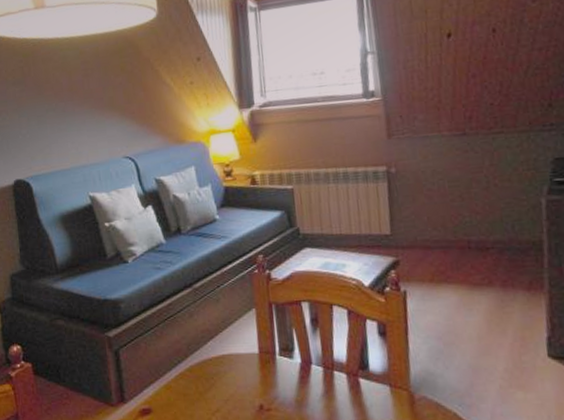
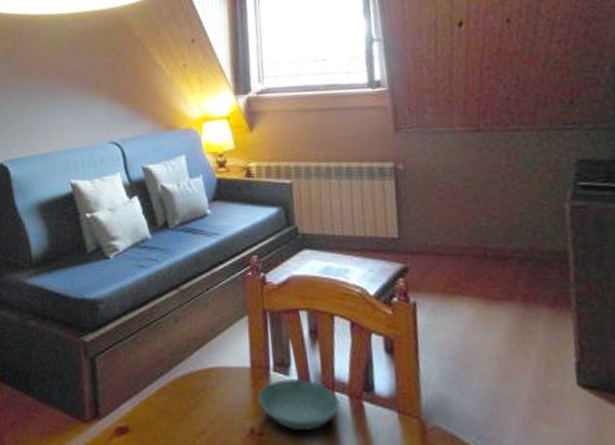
saucer: none [266,360,340,406] -> present [258,377,341,431]

